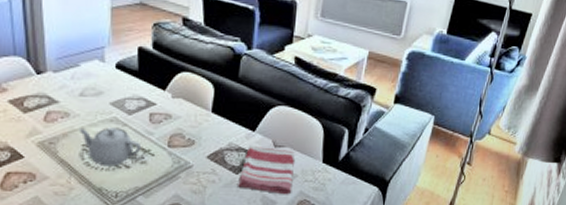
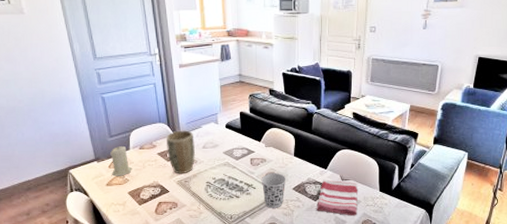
plant pot: none [24,68,69,133] -> present [167,130,196,174]
teapot: present [78,127,142,166] -> none [203,169,247,197]
cup: none [163,133,199,183] -> present [261,172,286,208]

